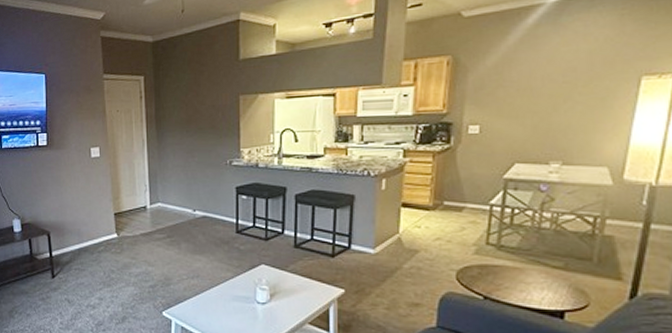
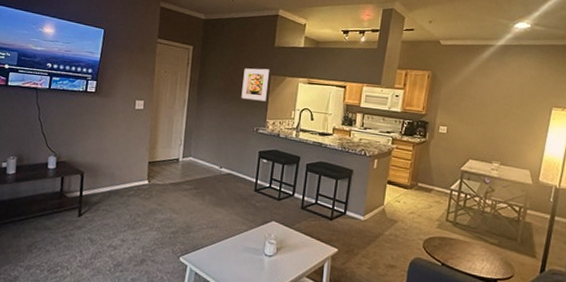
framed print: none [206,88,237,129] -> present [241,68,269,102]

